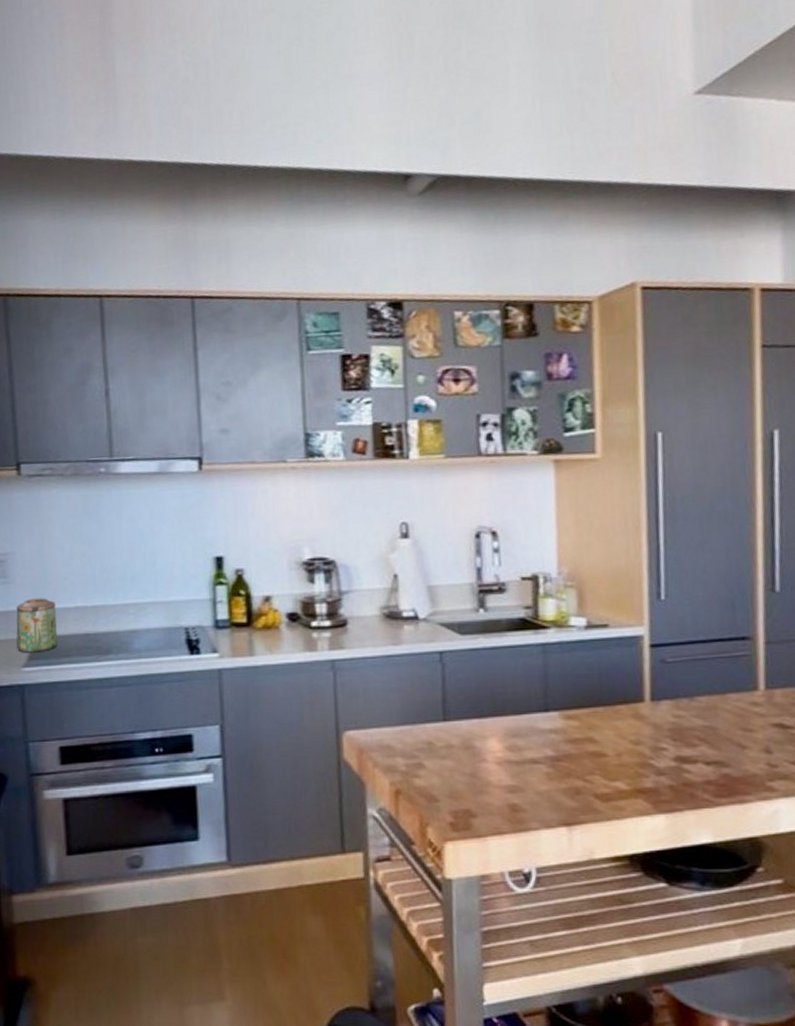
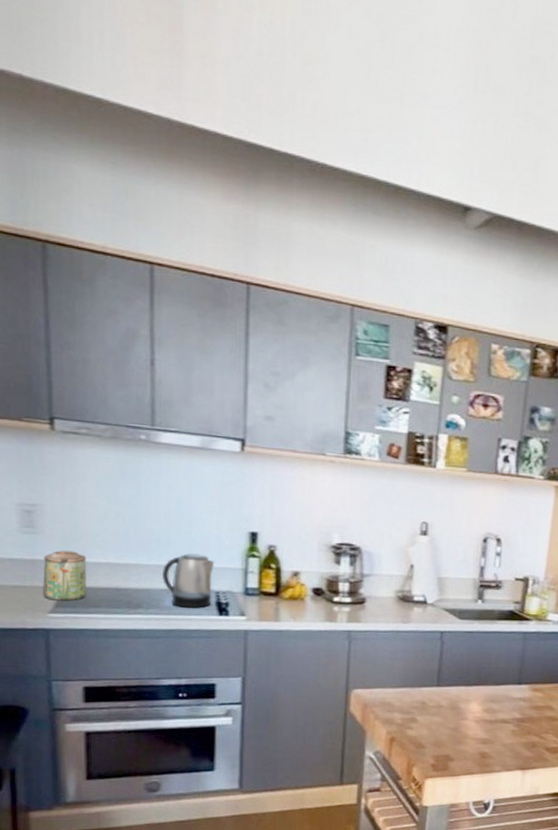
kettle: none [129,586,182,650] -> present [161,553,215,609]

